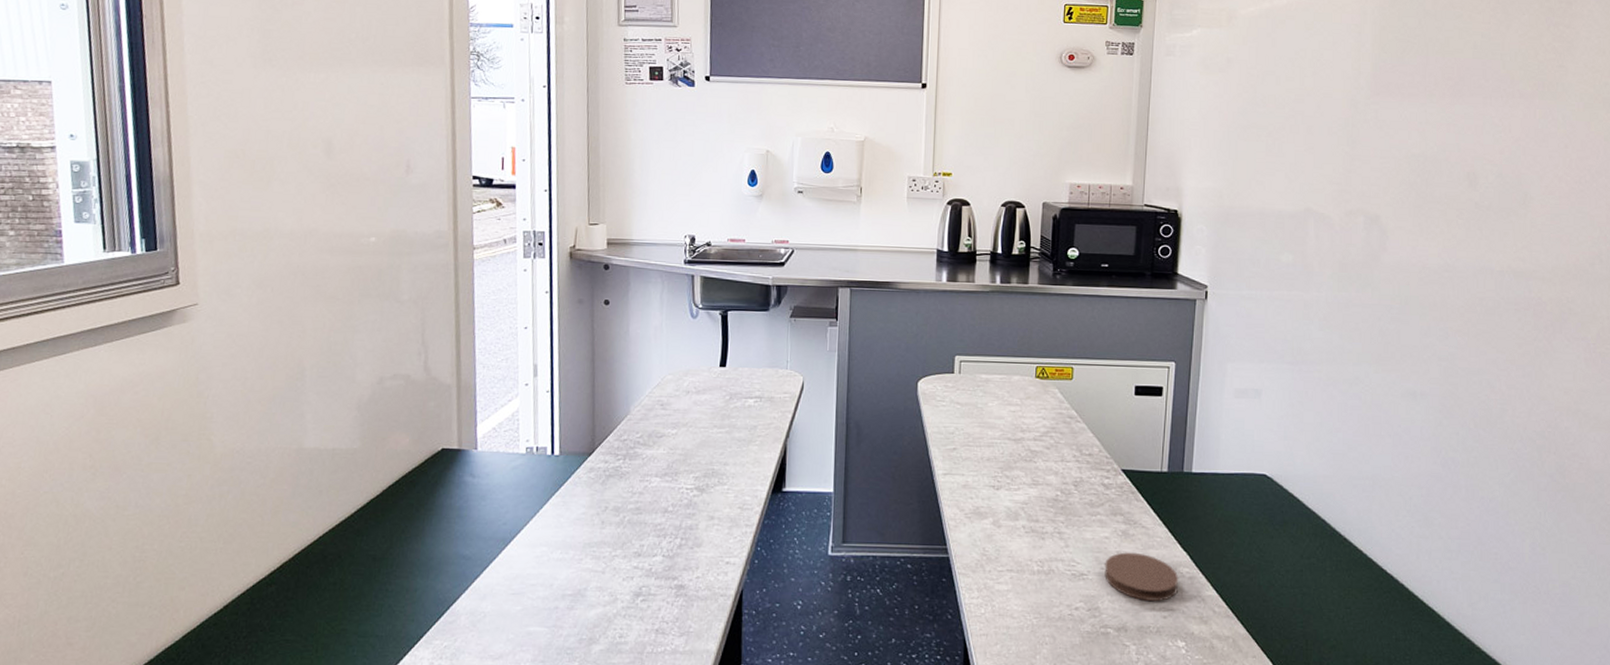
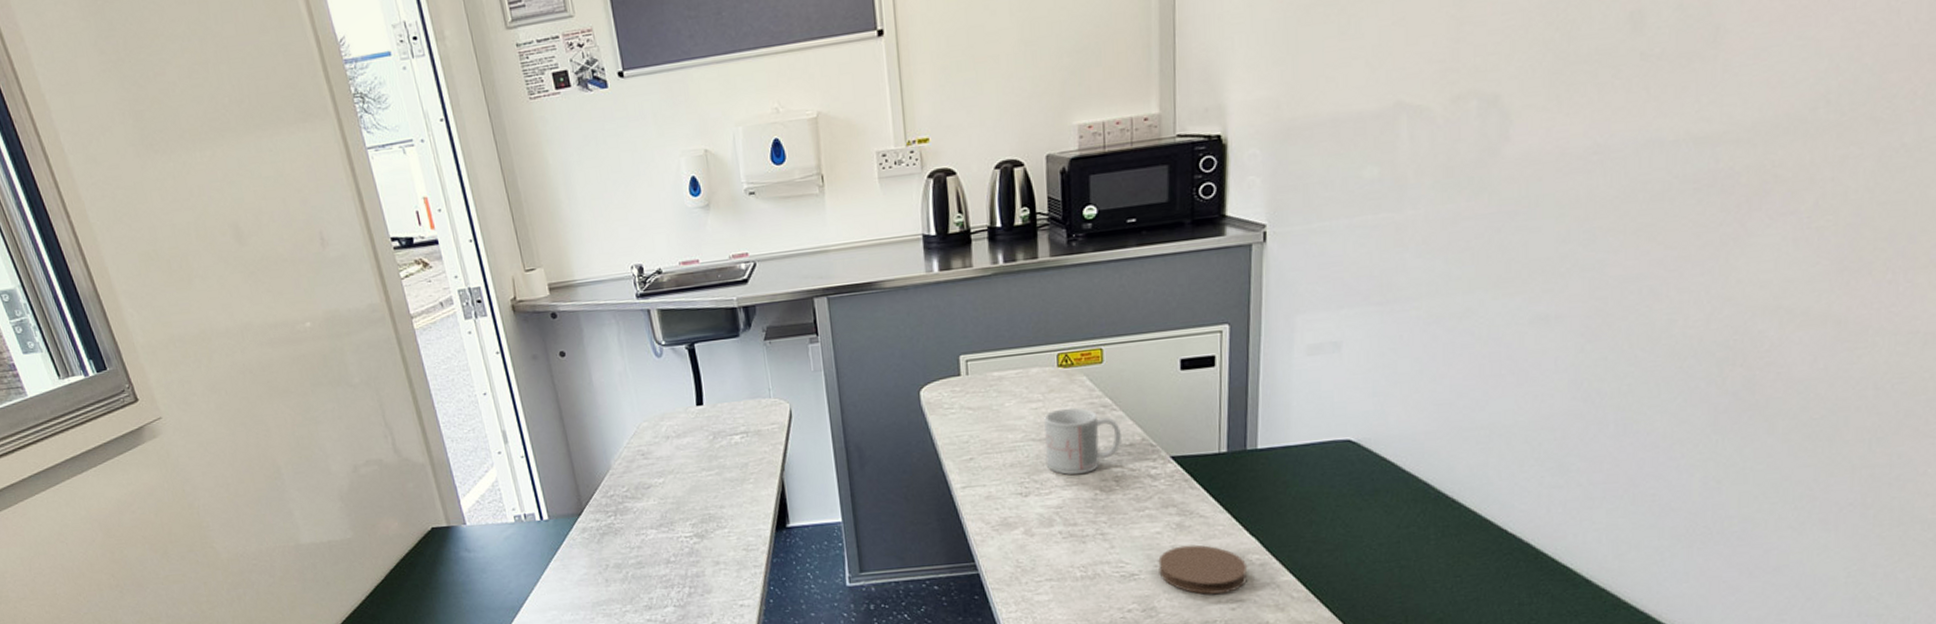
mug: none [1017,414,1082,476] -> present [1043,407,1121,475]

